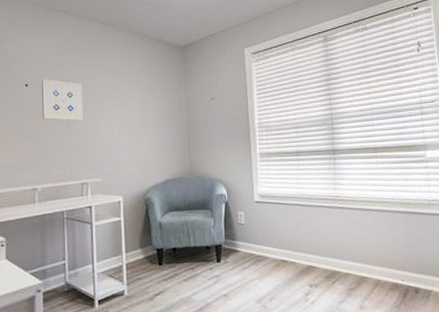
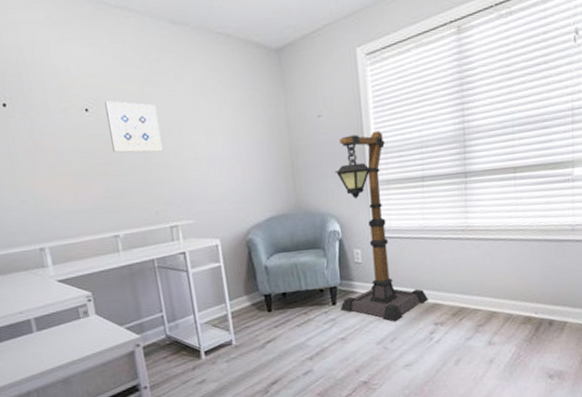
floor lamp: none [224,113,304,282] -> present [335,131,428,322]

